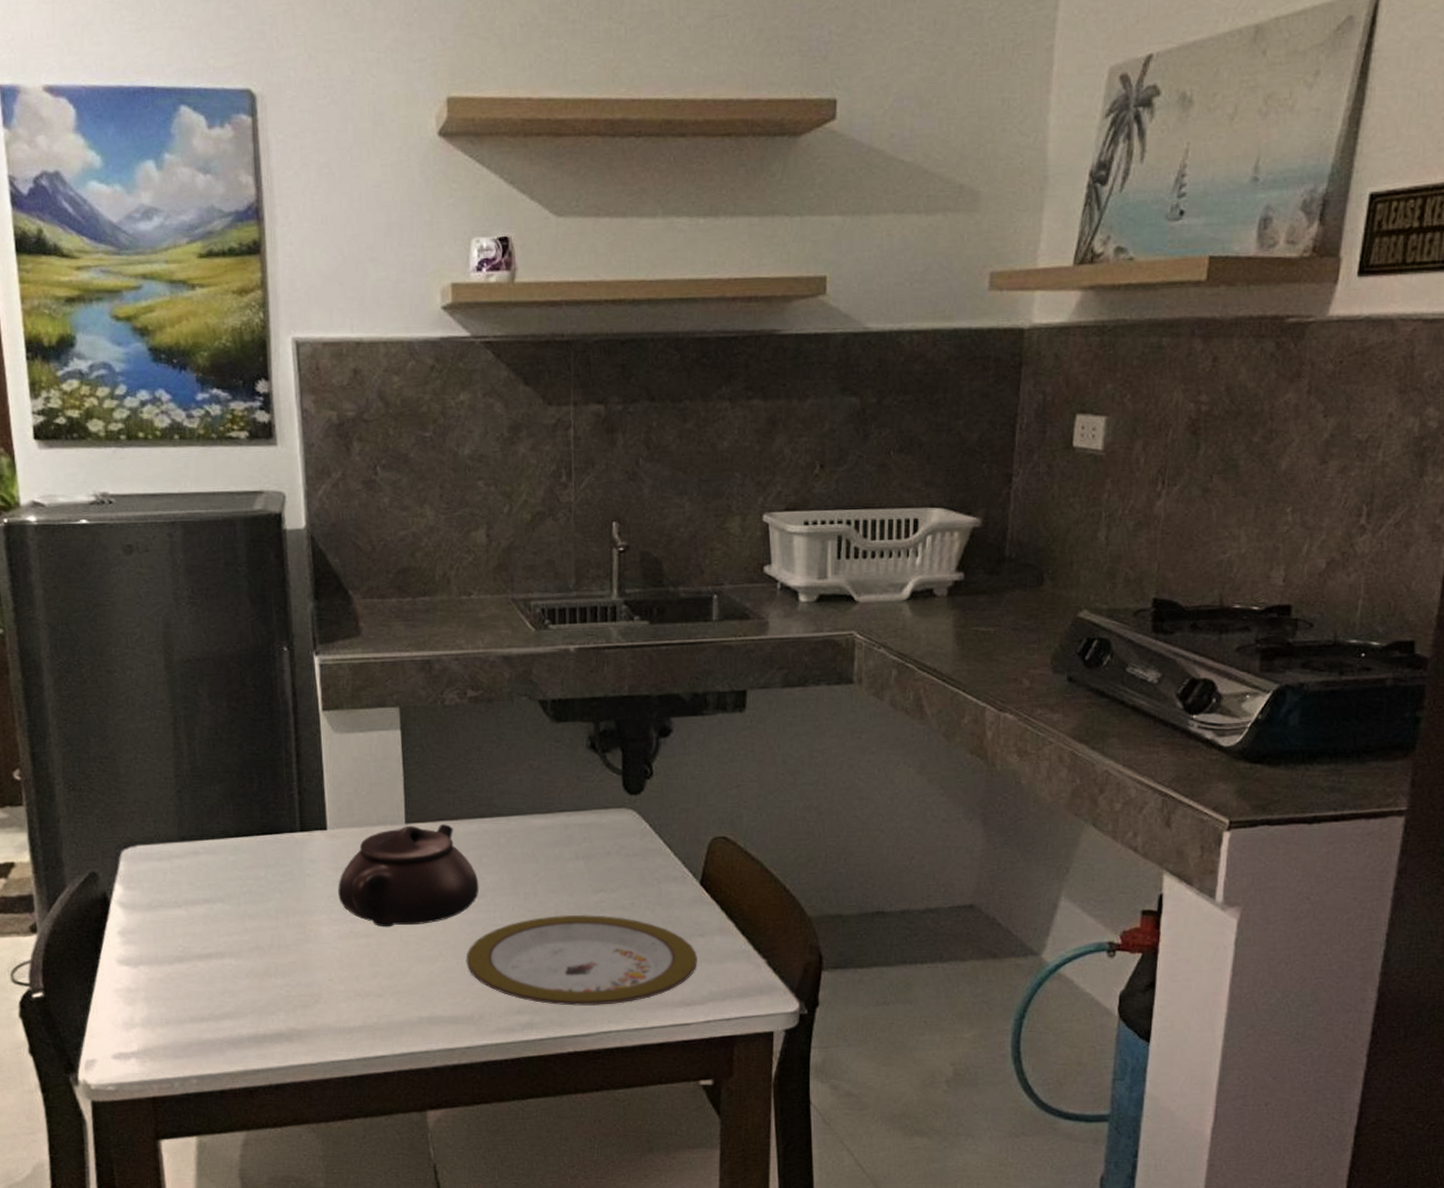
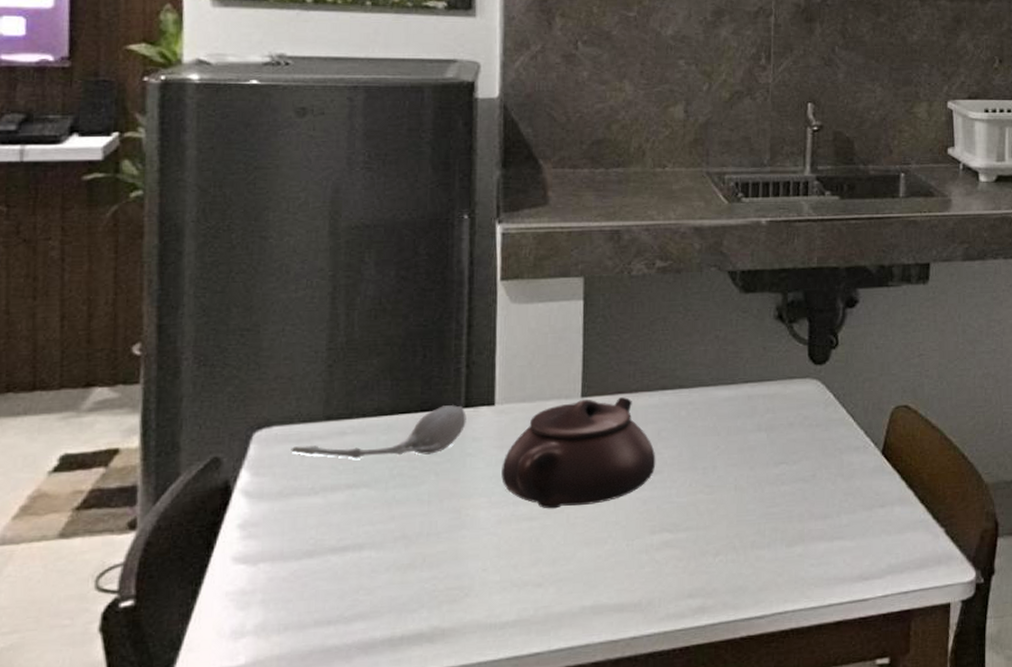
spoon: none [154,829,303,877] -> present [291,405,466,459]
plate: present [466,914,698,1006] -> none [637,488,877,587]

